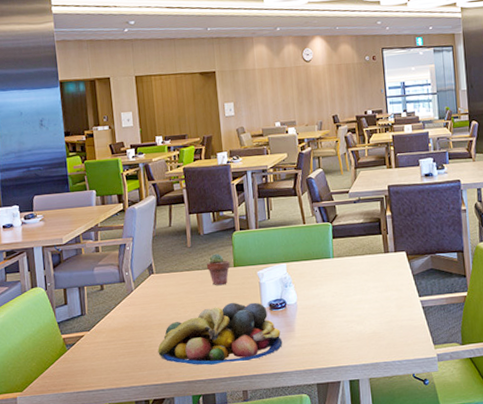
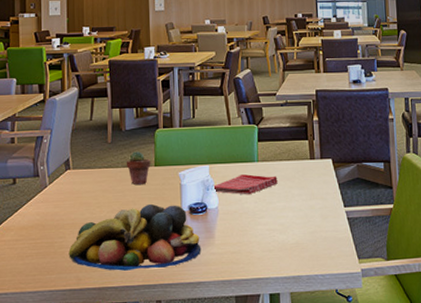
dish towel: none [290,270,354,290] -> present [212,174,278,195]

